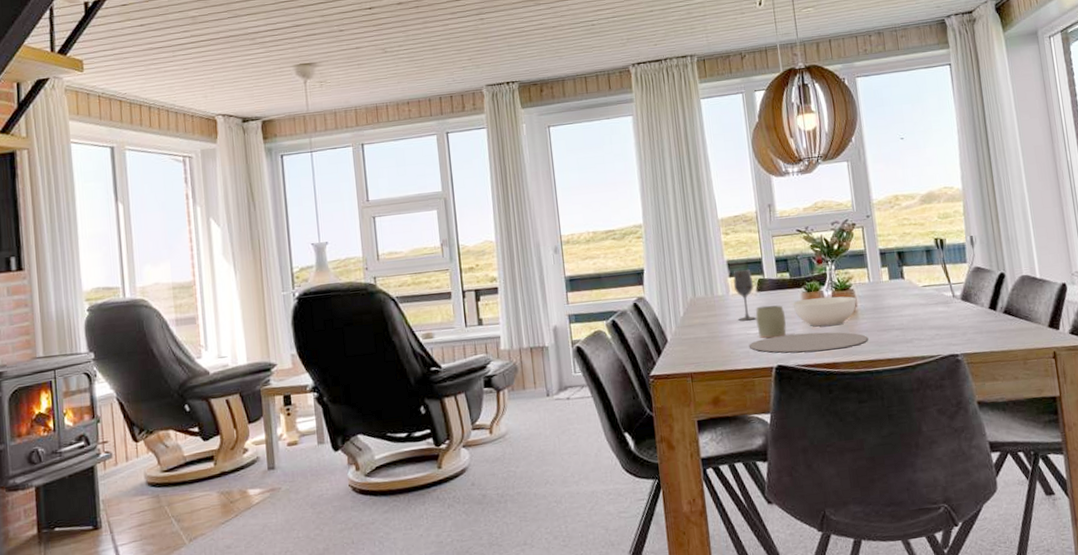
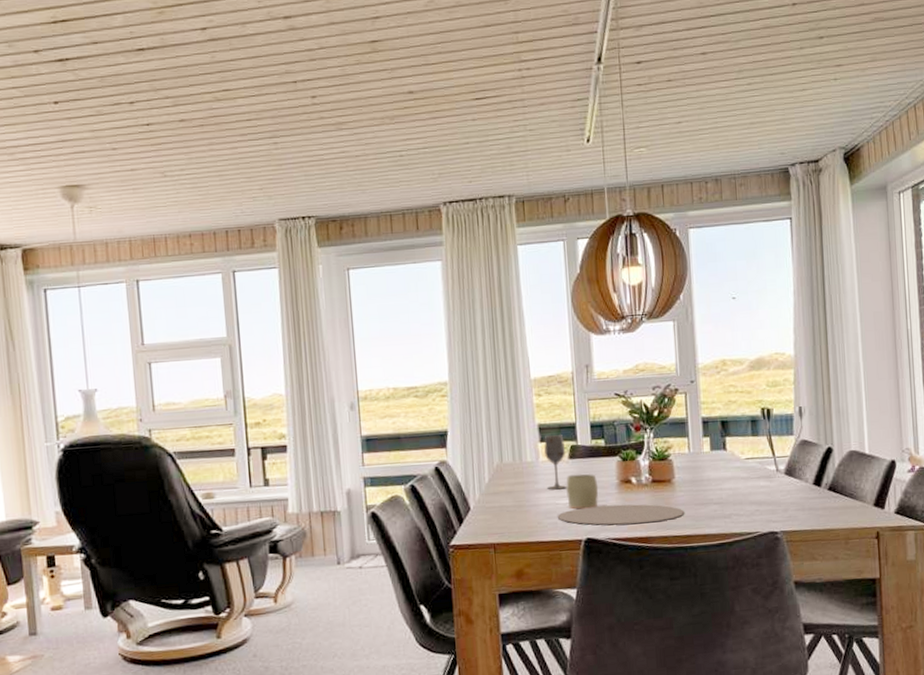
bowl: present [792,296,857,327] -> none [606,466,675,498]

